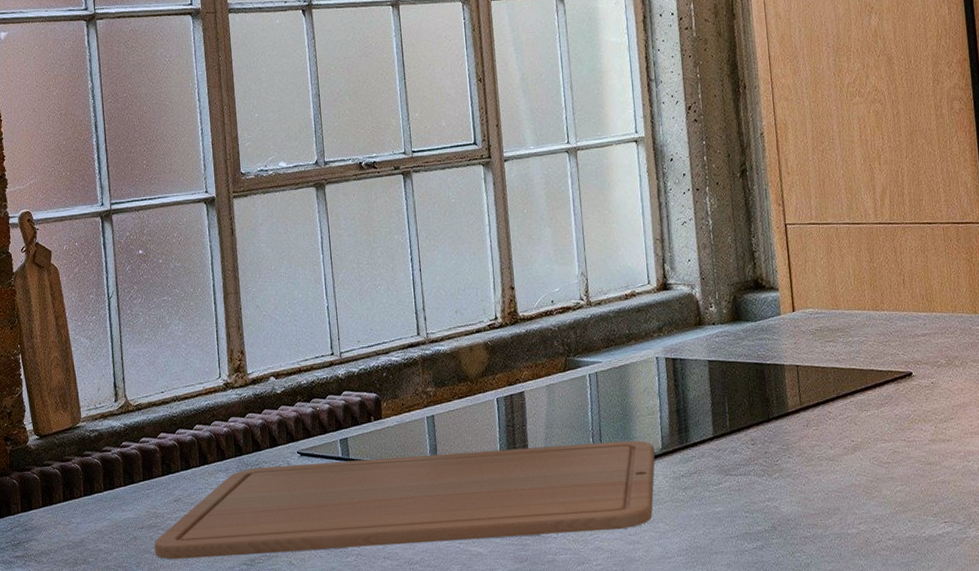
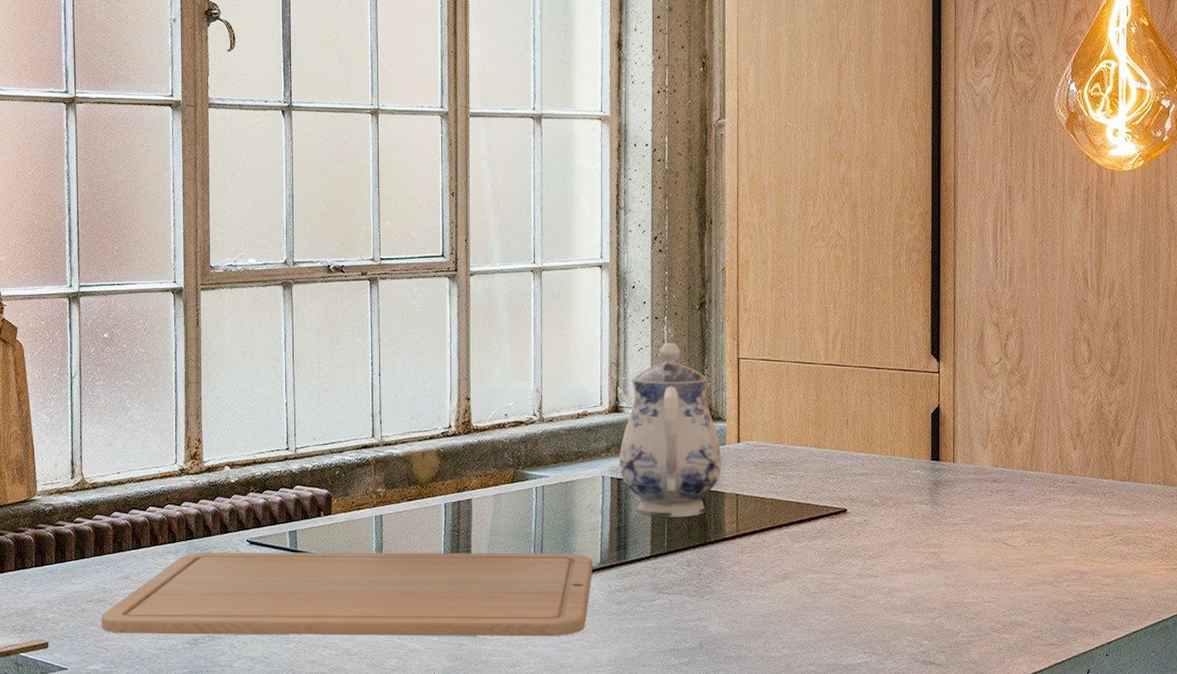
teapot: none [672,213,780,396] -> present [619,342,723,518]

